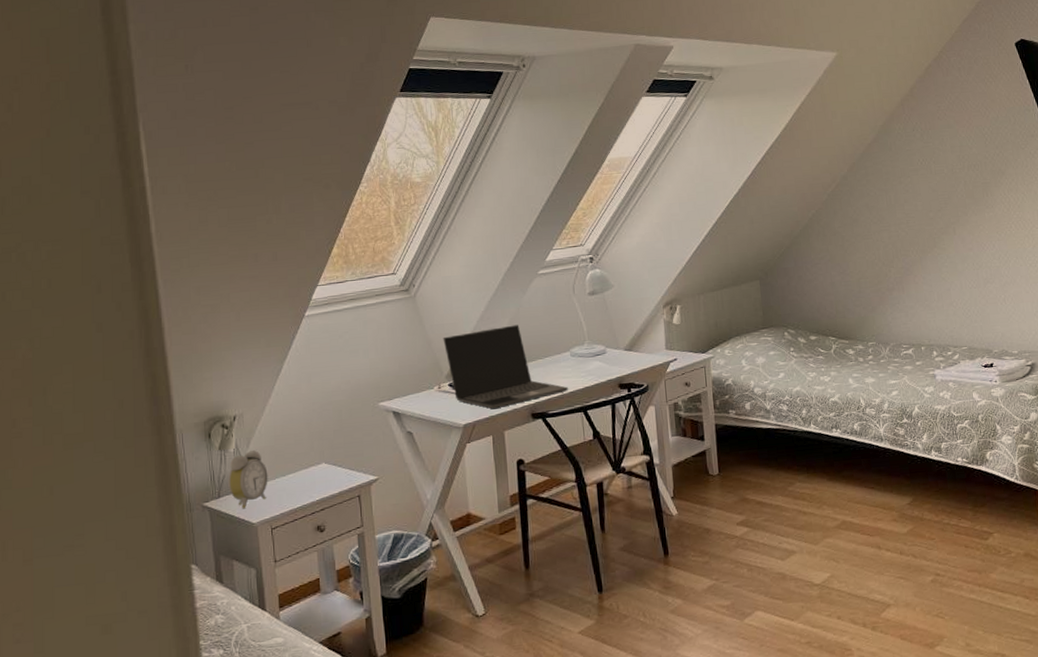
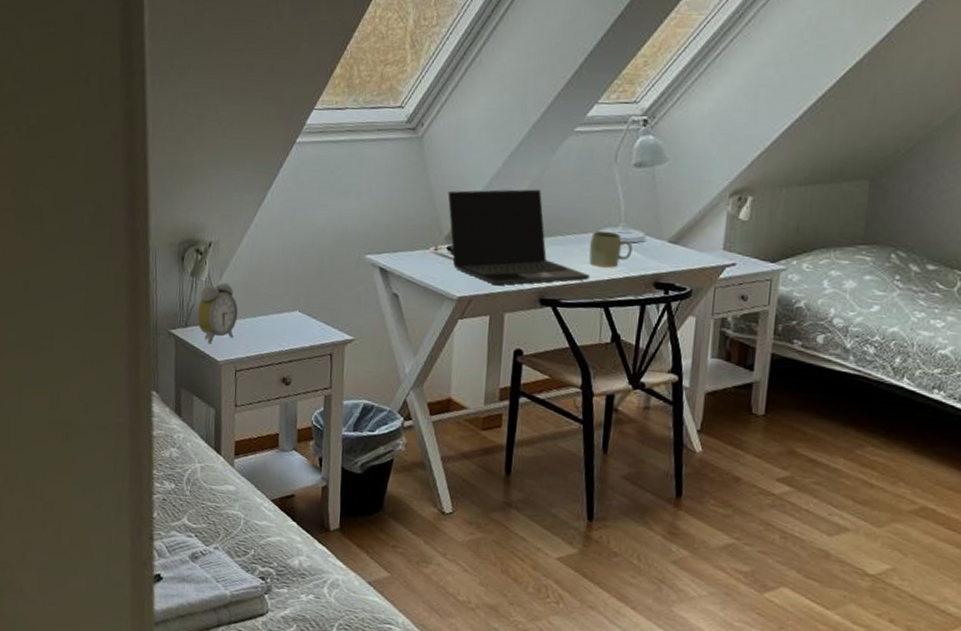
mug: none [564,349,598,380] -> present [588,230,633,268]

